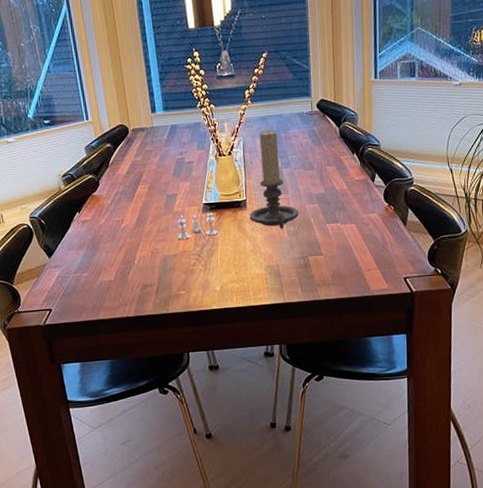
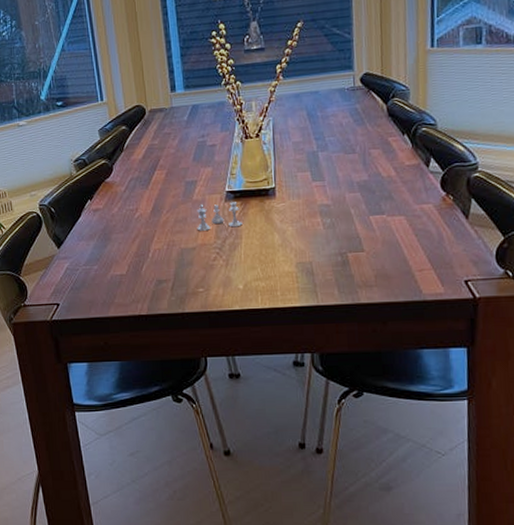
candle holder: present [249,130,299,229] -> none [278,108,337,221]

